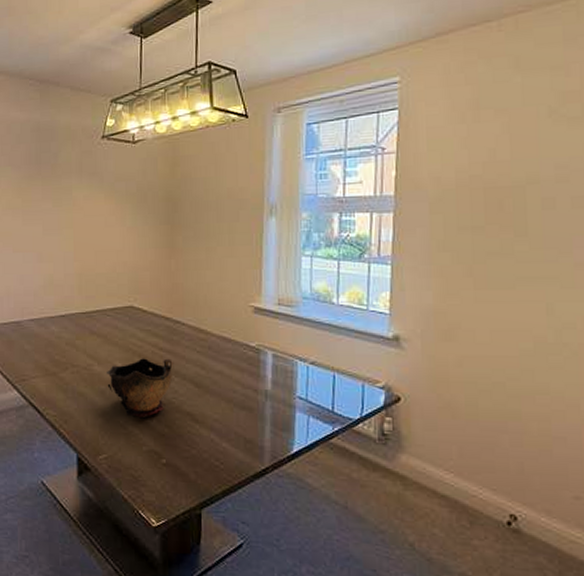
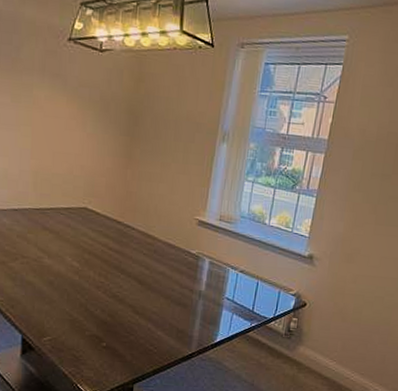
decorative bowl: present [106,358,173,417] -> none [55,255,120,307]

